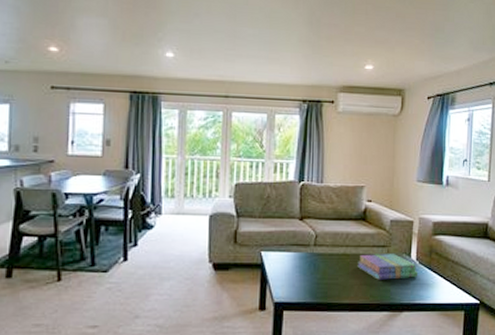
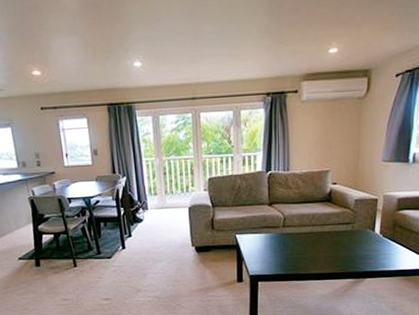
books: present [357,254,417,280] -> none [323,229,381,253]

